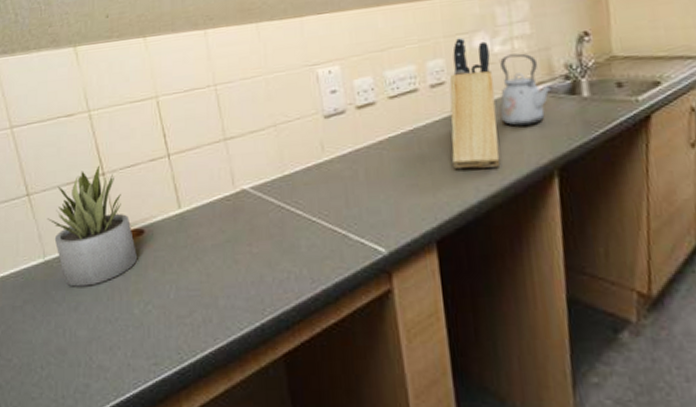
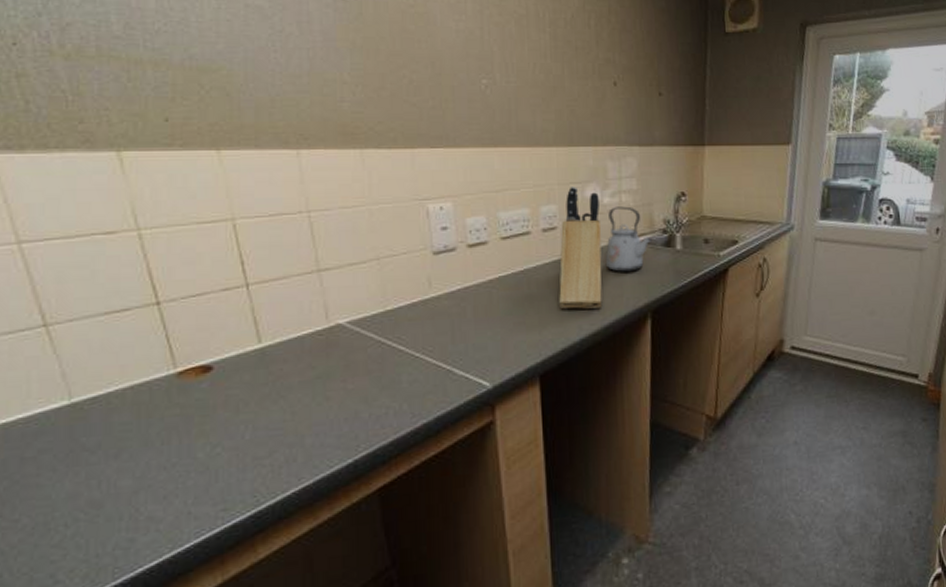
succulent plant: present [47,165,138,287] -> none [74,292,204,432]

